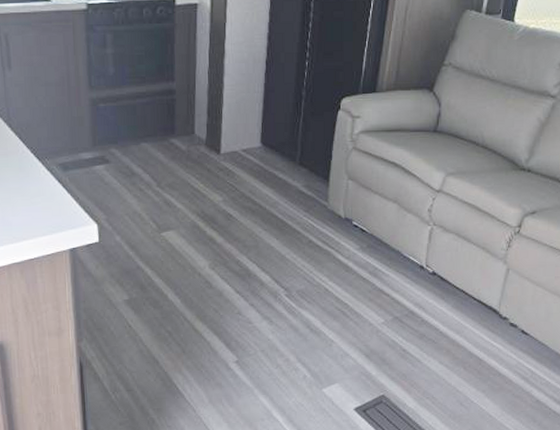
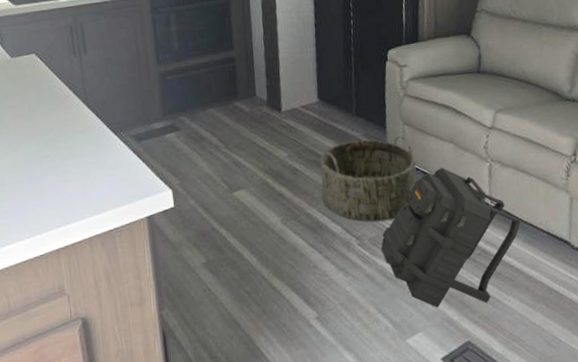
basket: none [254,190,356,275] -> present [320,135,417,222]
backpack: none [308,227,453,362] -> present [380,168,521,308]

